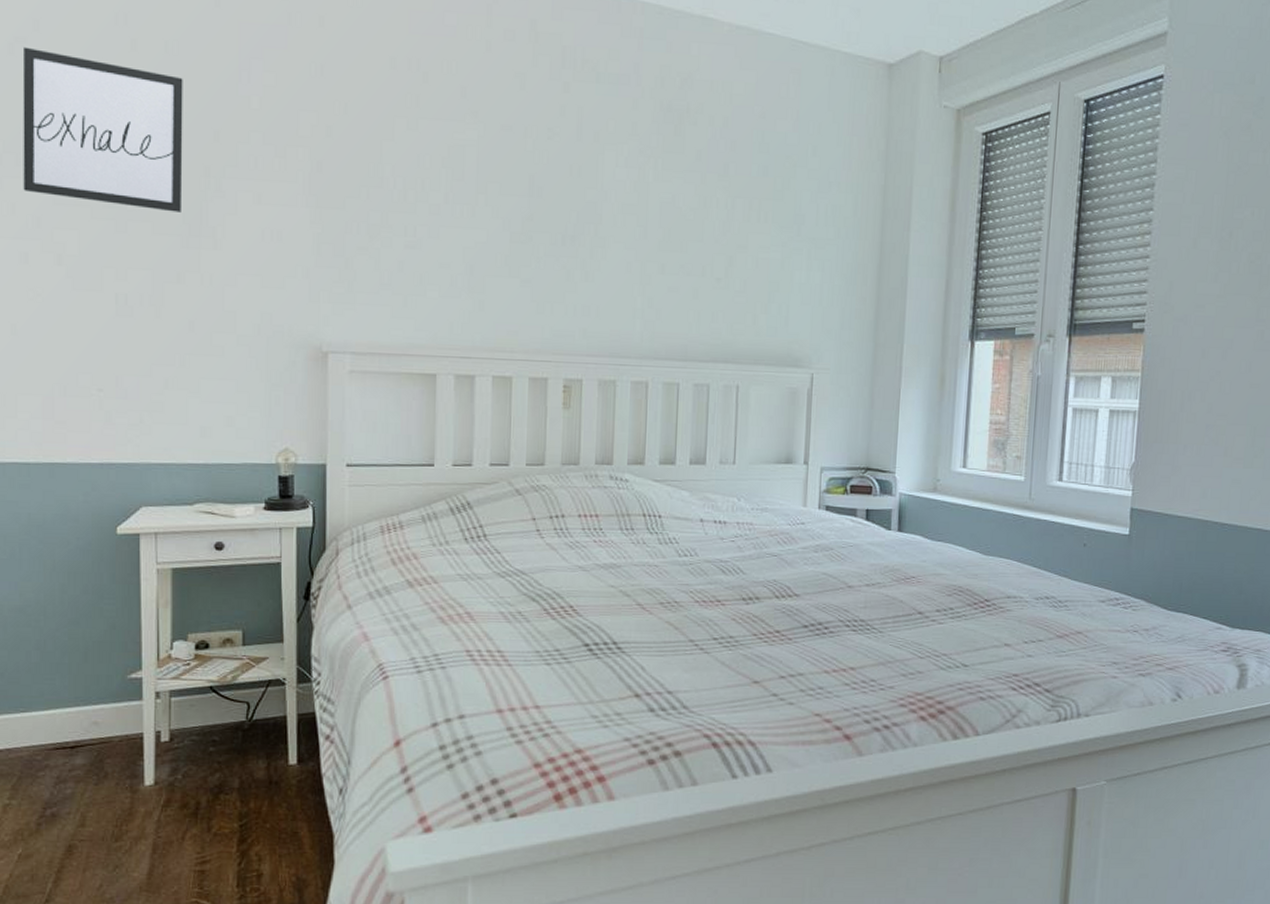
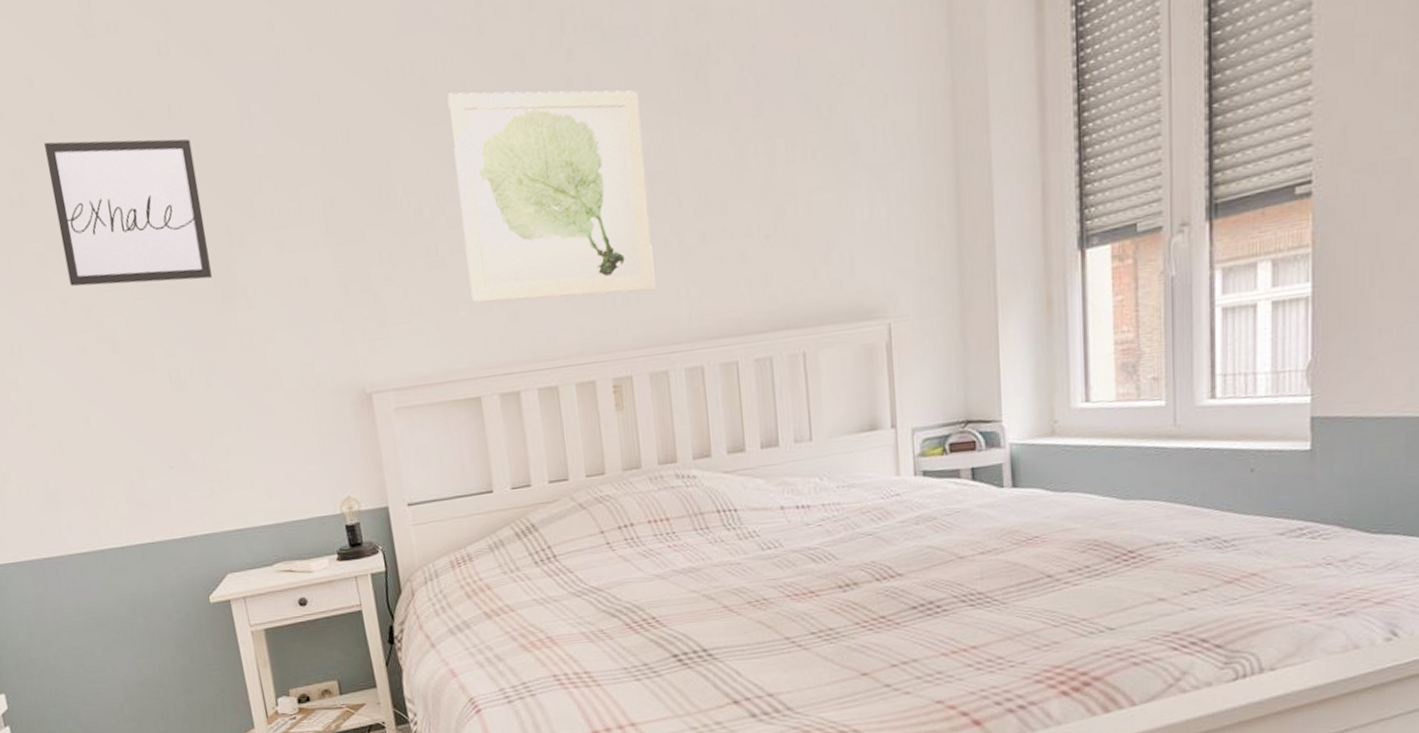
wall art: none [441,94,623,307] -> present [447,90,656,303]

